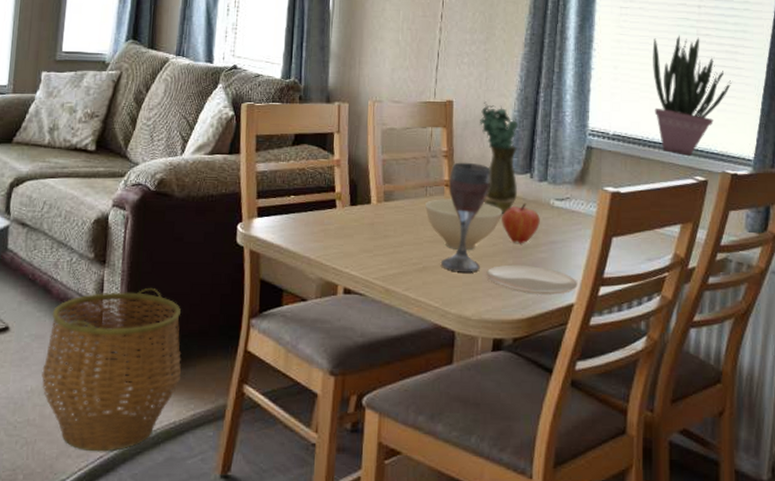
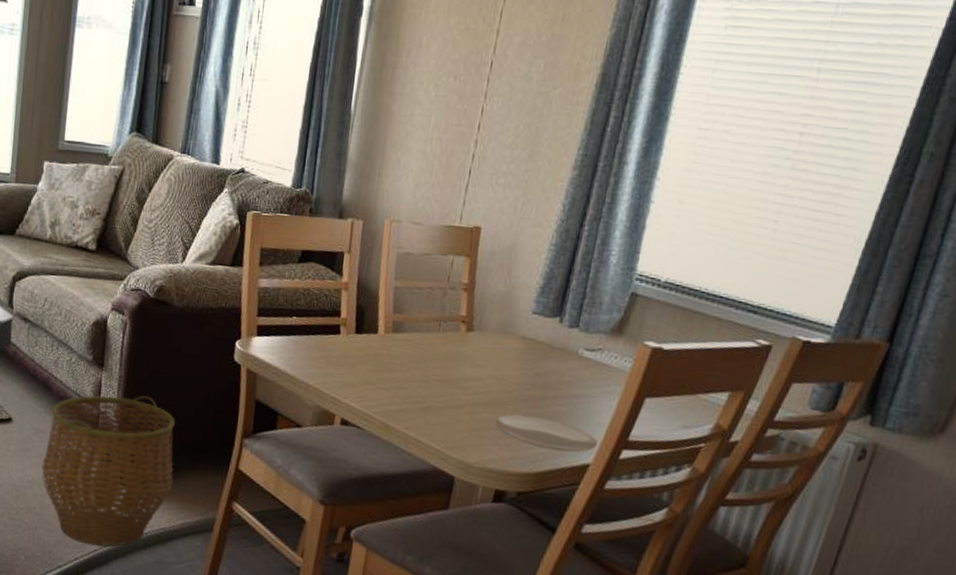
bowl: present [425,199,503,250] -> none [436,335,523,394]
cup: present [440,162,491,273] -> none [446,297,515,418]
vase: present [480,101,518,213] -> none [502,231,553,358]
fruit: present [502,203,540,244] -> none [520,349,565,394]
potted plant: present [653,35,732,157] -> none [720,168,826,316]

